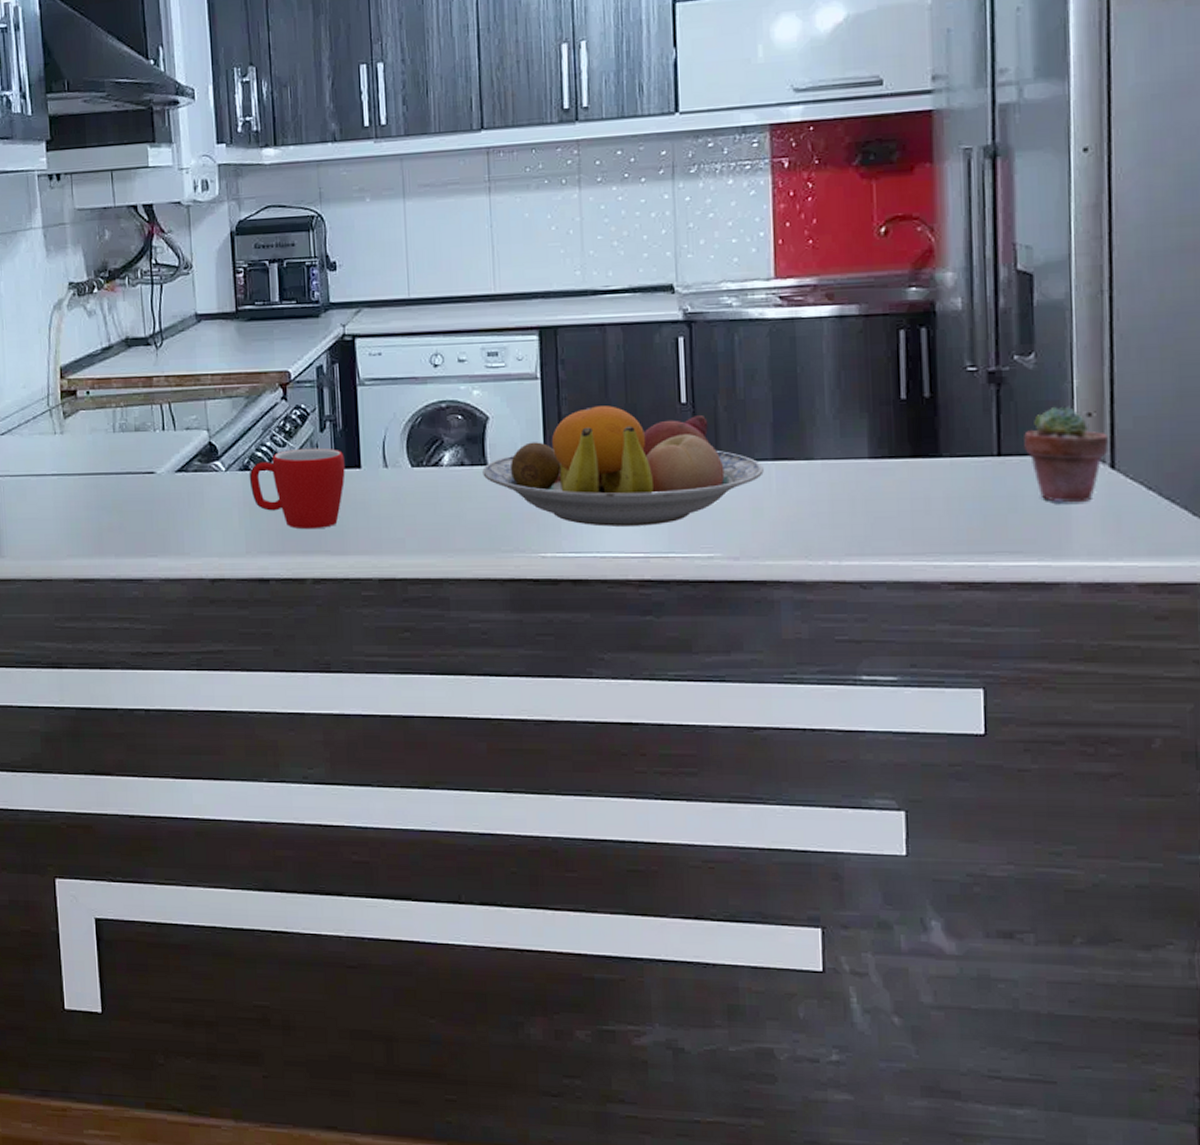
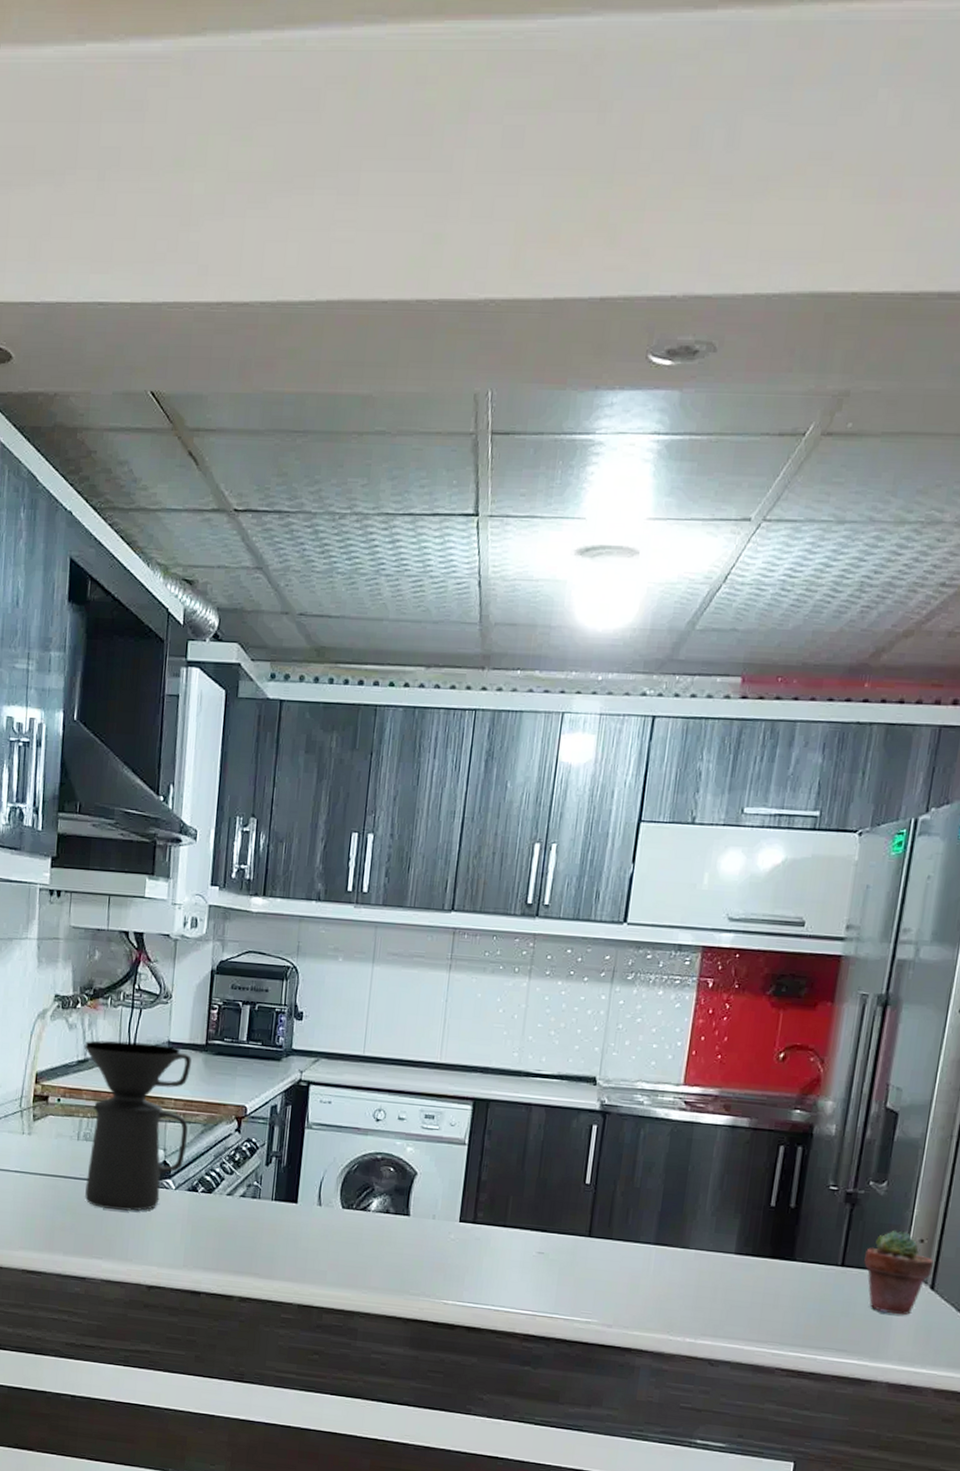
coffee maker: none [106,318,231,503] -> present [84,1040,192,1211]
mug: present [249,448,345,530] -> none [195,1178,284,1253]
fruit bowl: present [482,406,764,527] -> none [404,1176,646,1288]

